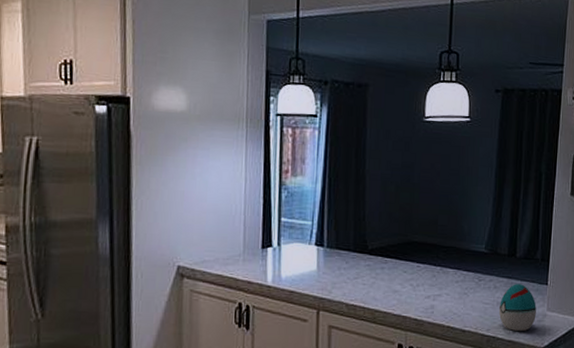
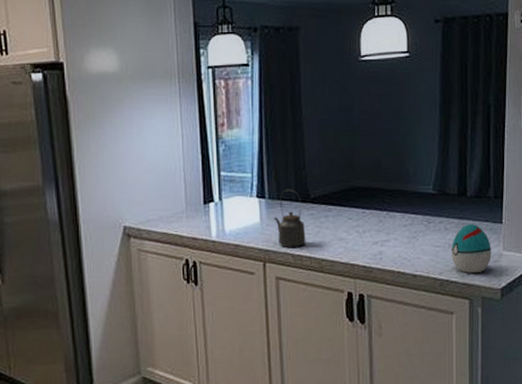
kettle: none [331,239,361,298] -> present [274,189,306,249]

